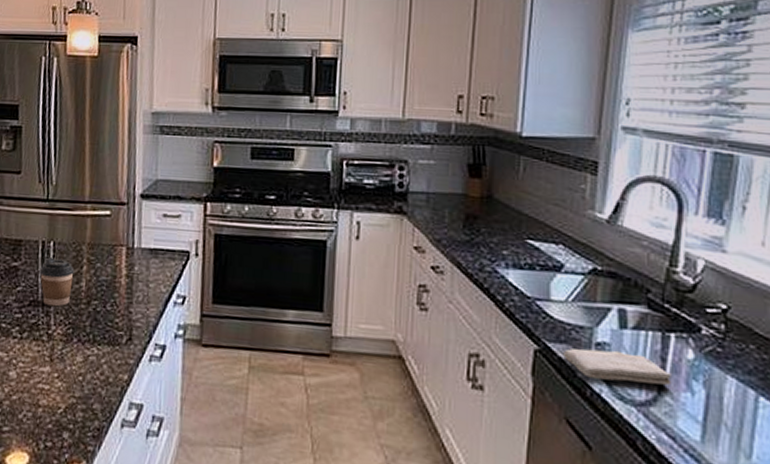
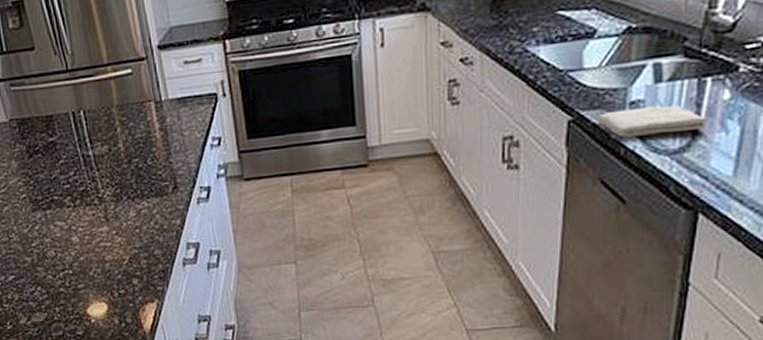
coffee cup: present [39,257,75,307] -> none [76,125,112,172]

